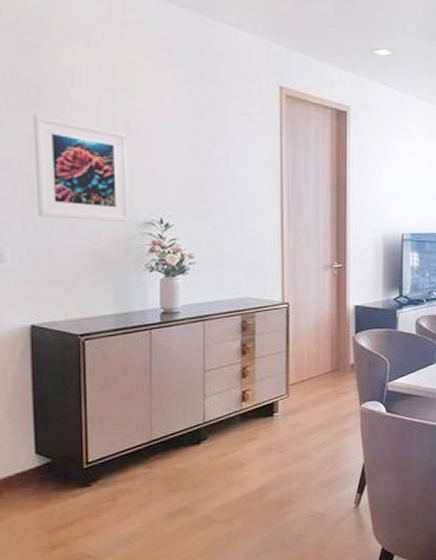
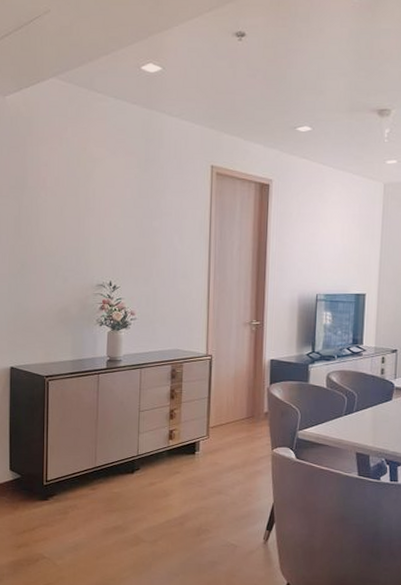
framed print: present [33,115,130,223] -> none [18,199,87,285]

